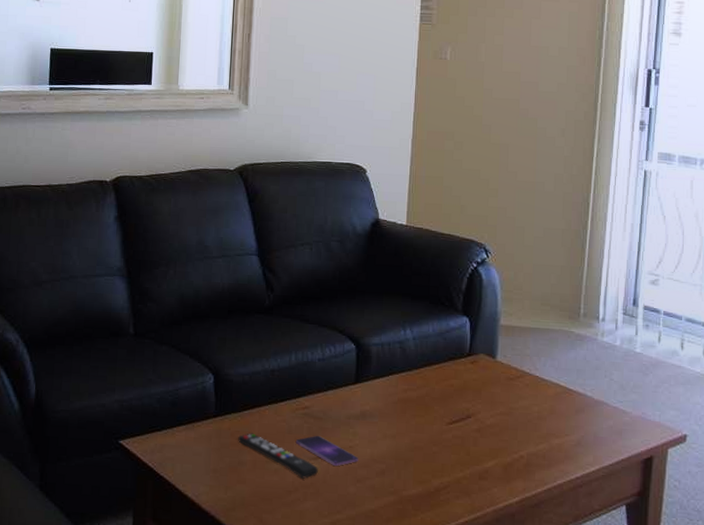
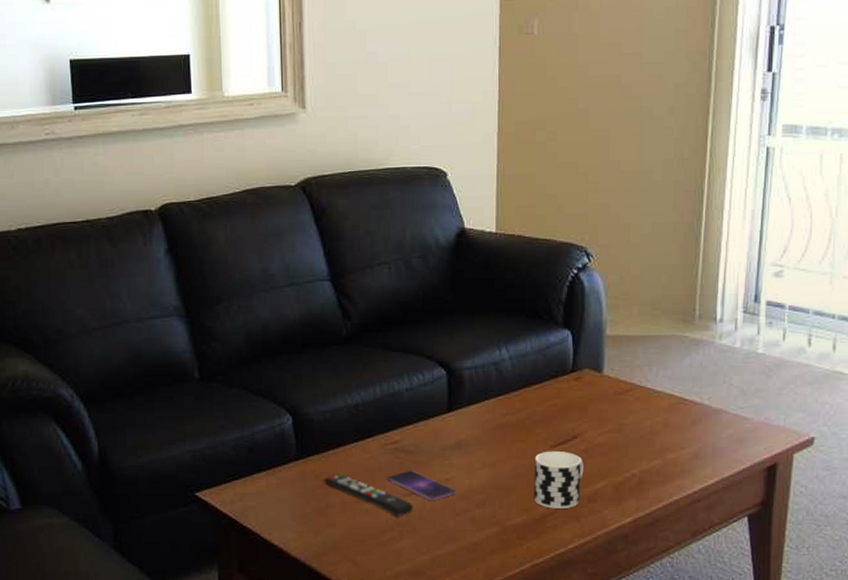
cup: none [429,427,476,484] -> present [534,450,584,509]

